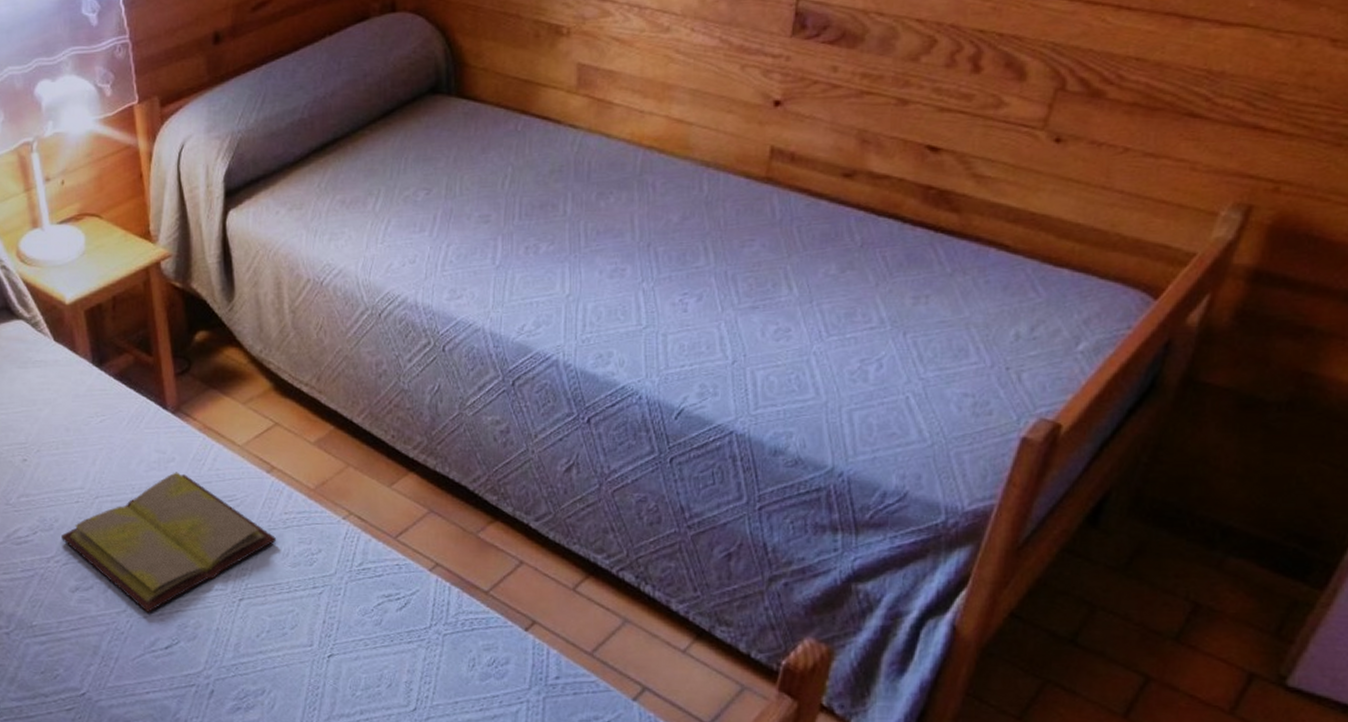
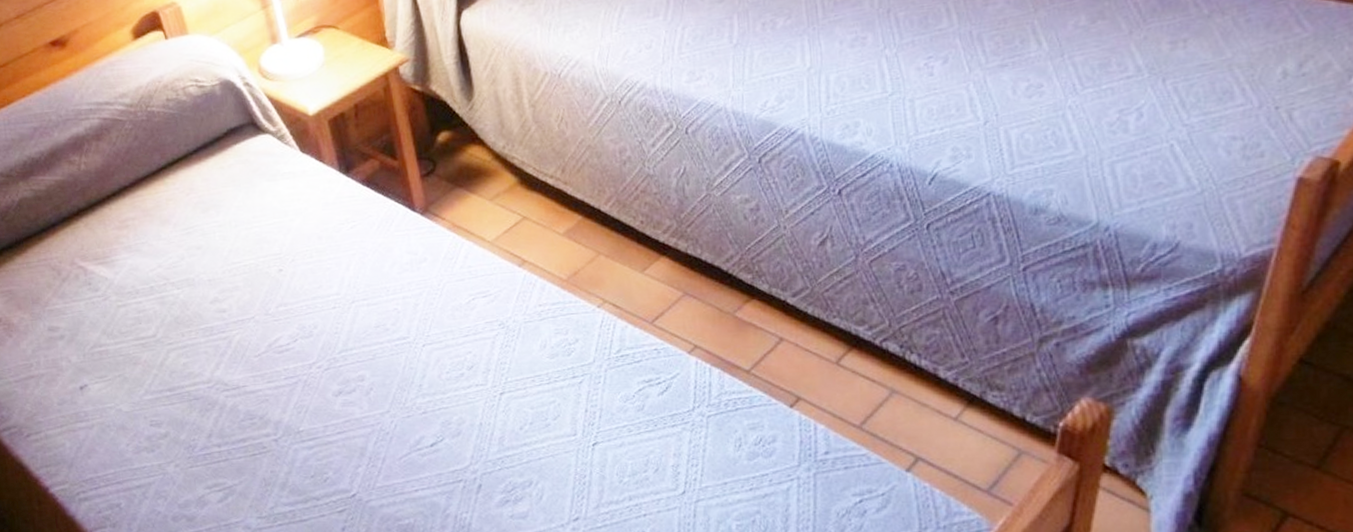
diary: present [61,472,277,614] -> none [321,272,534,413]

